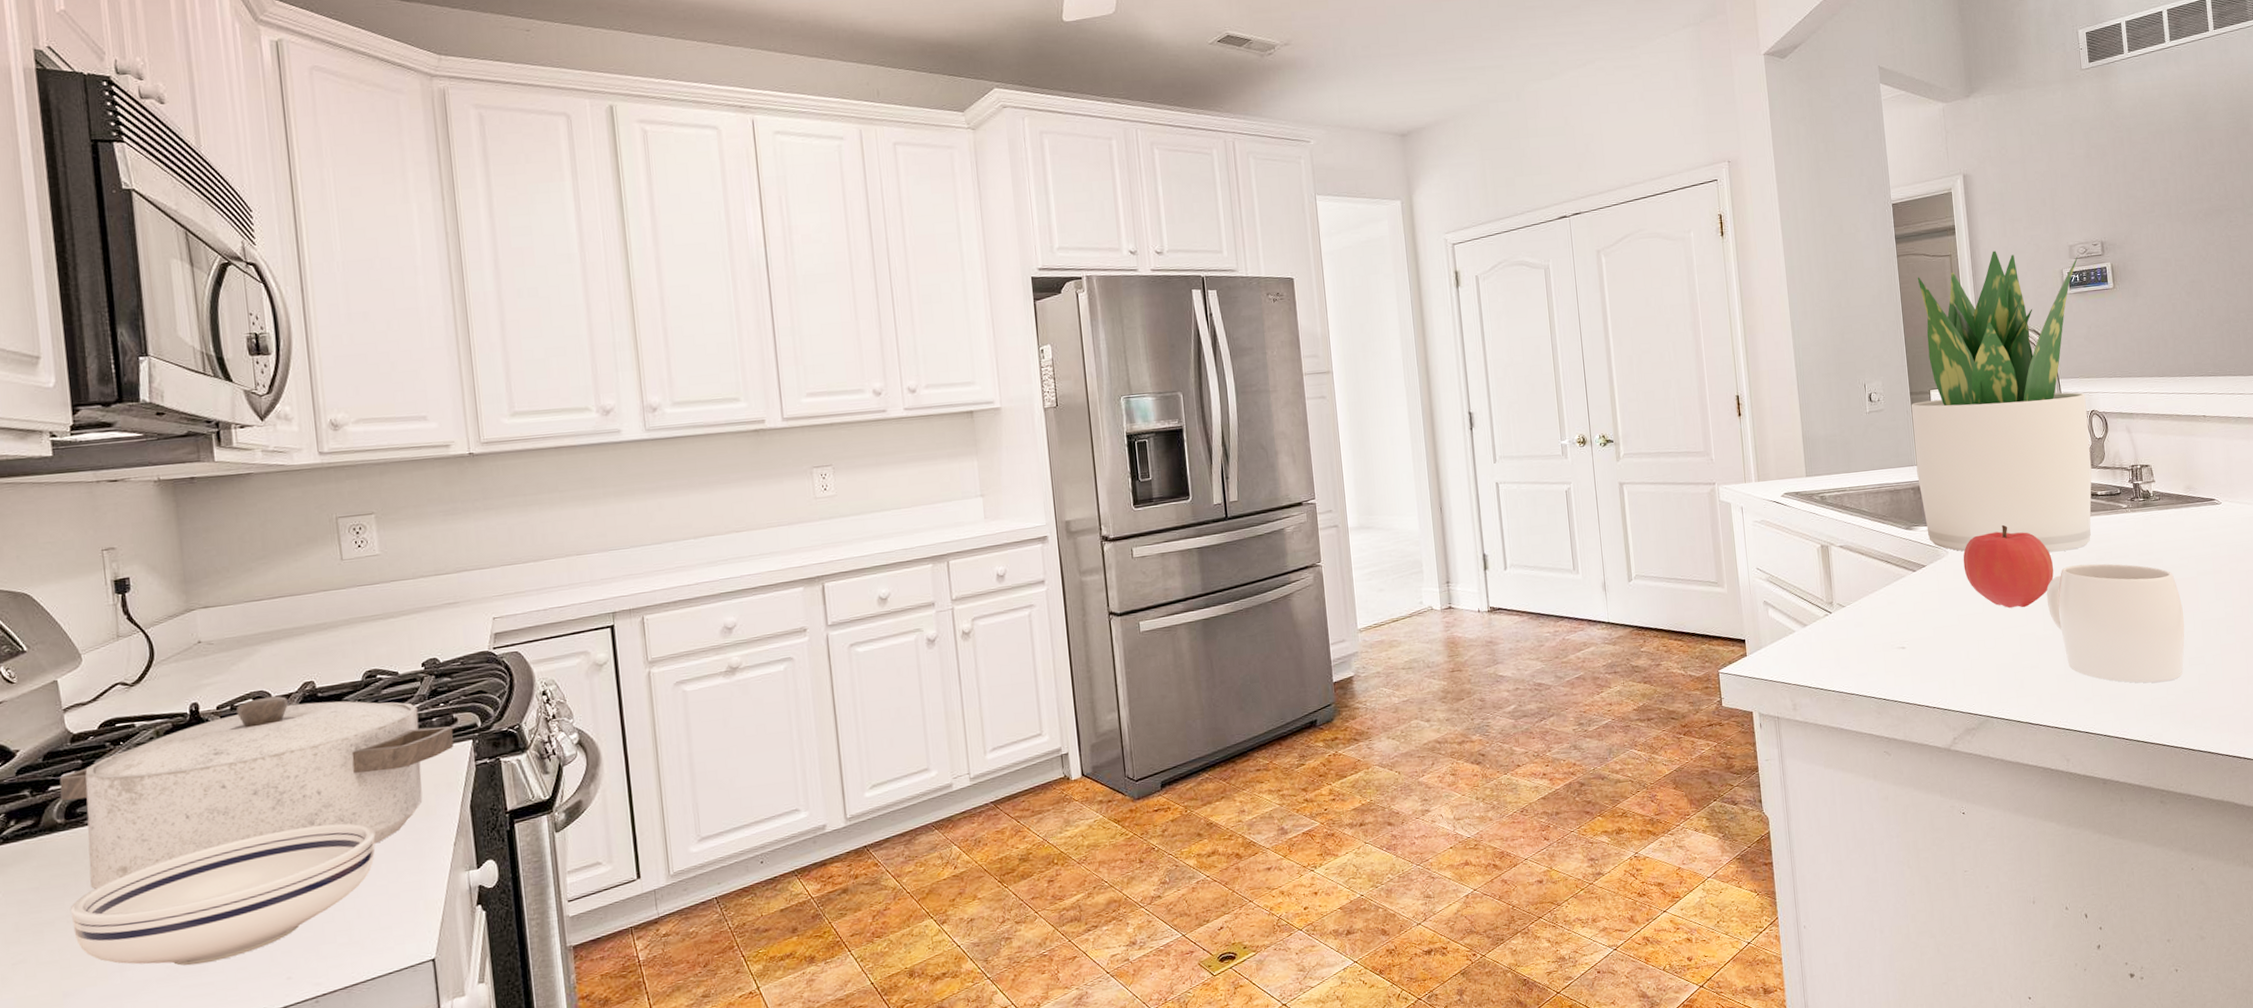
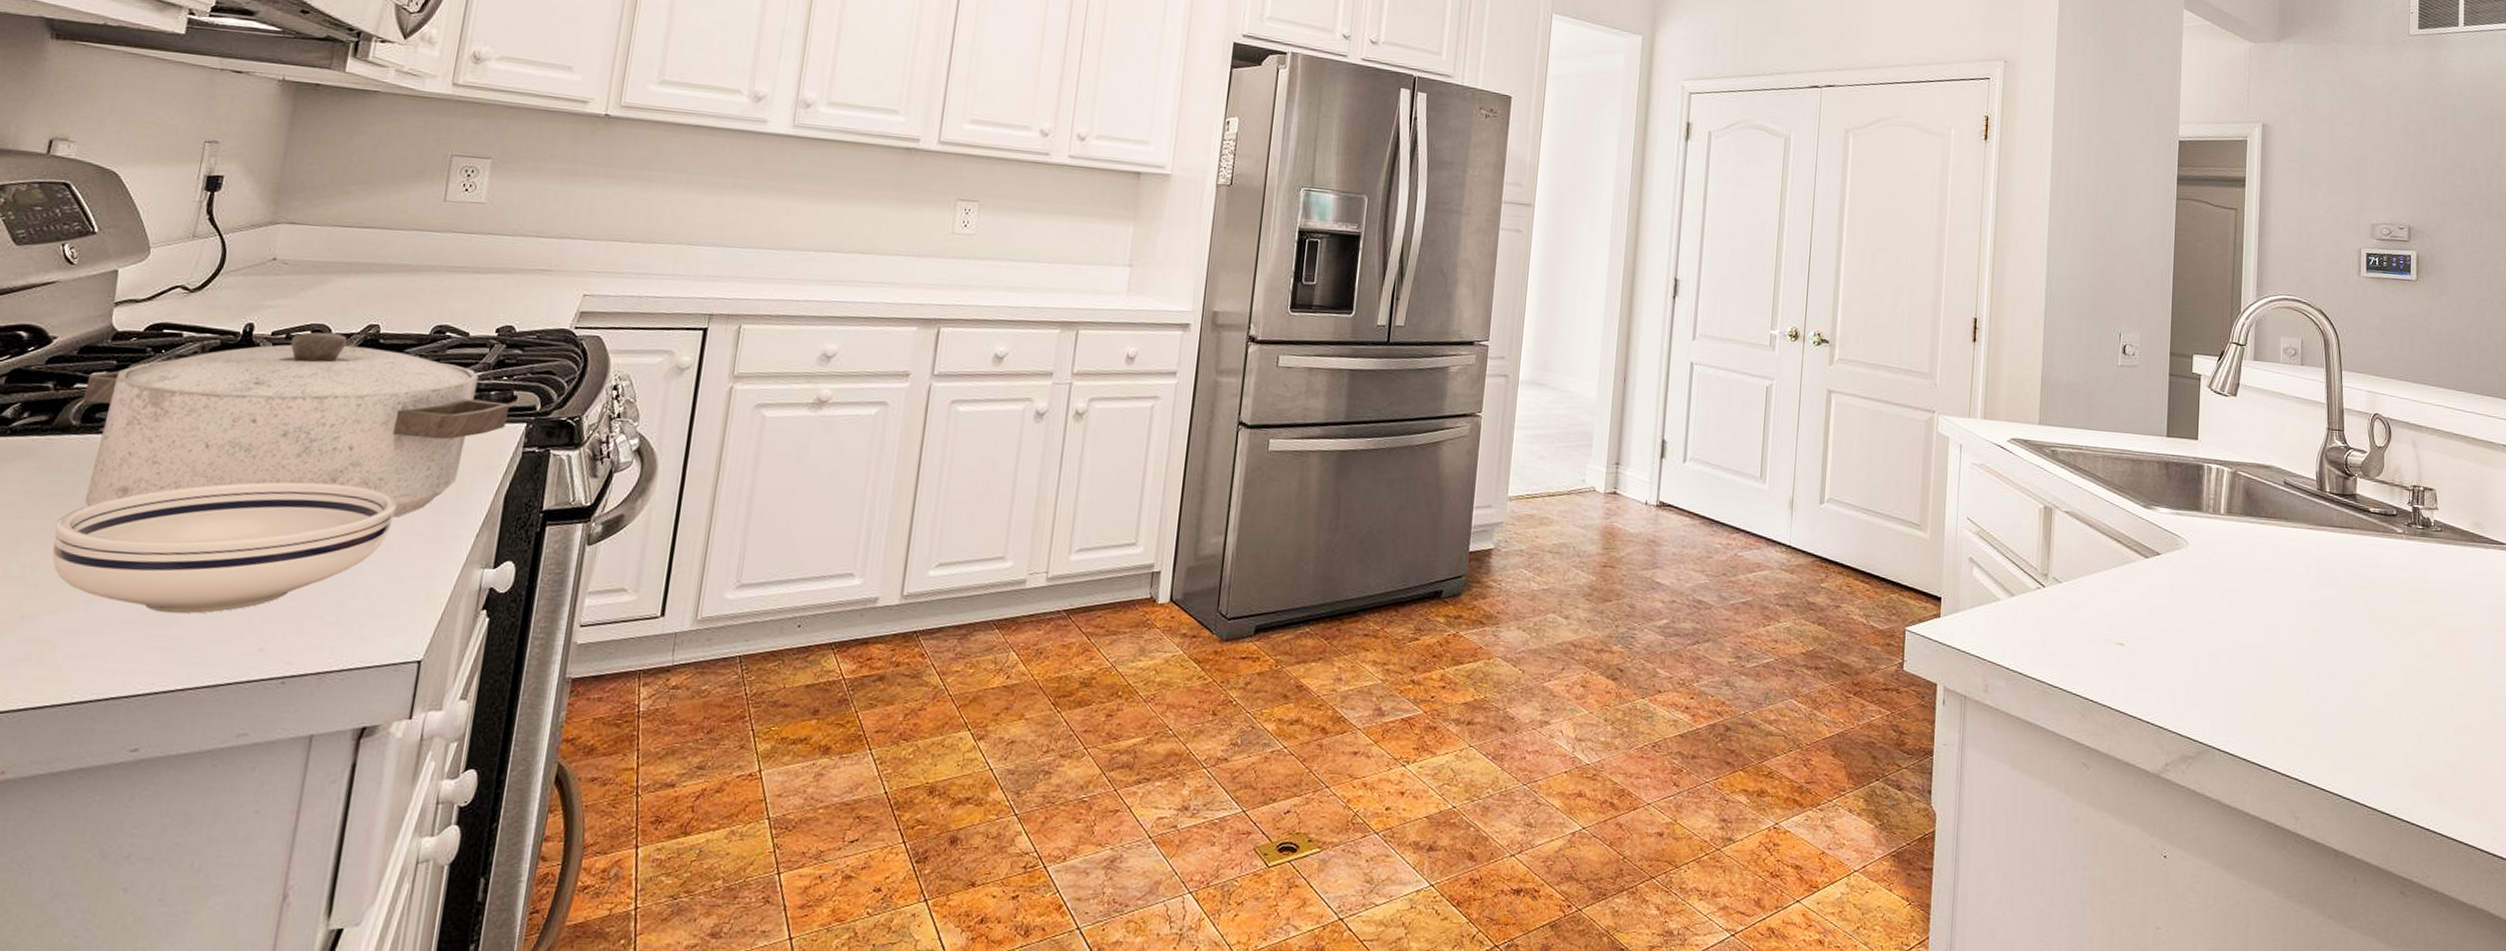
planter: present [1911,251,2092,553] -> none [2165,213,2380,570]
fruit: present [1963,525,2054,608] -> none [2204,525,2309,626]
mug: present [2046,563,2185,683] -> none [2295,587,2454,748]

